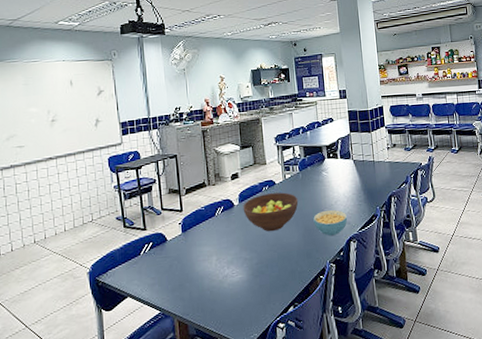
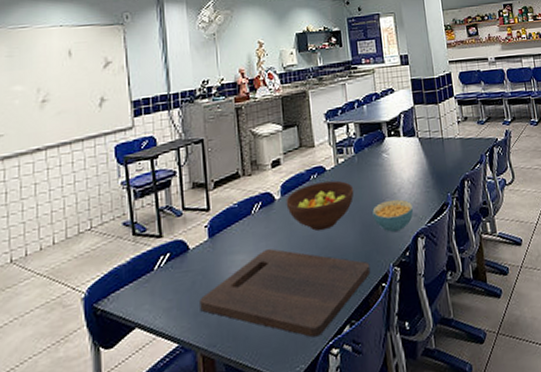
cutting board: none [176,244,311,314] -> present [200,249,371,338]

